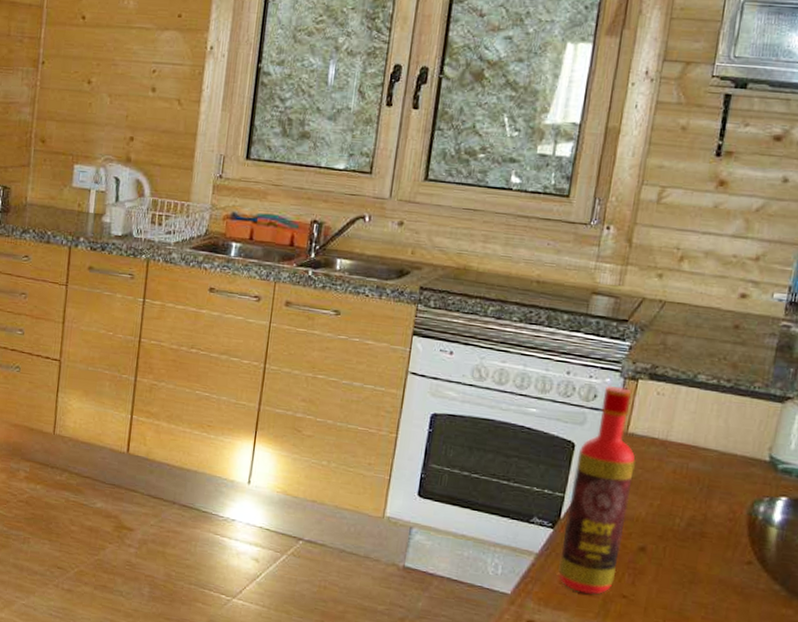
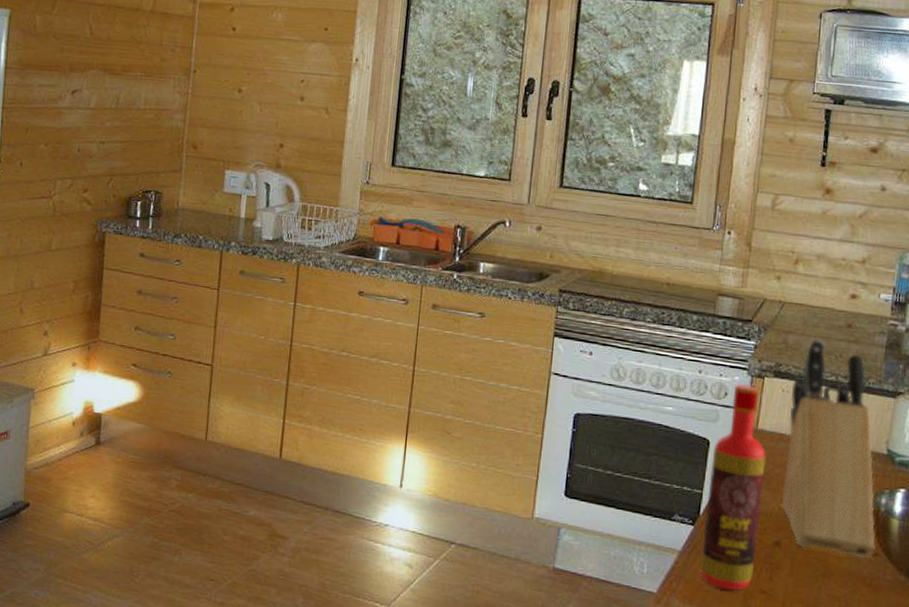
knife block: none [650,339,755,567] -> present [782,338,876,559]

